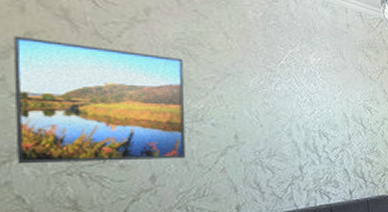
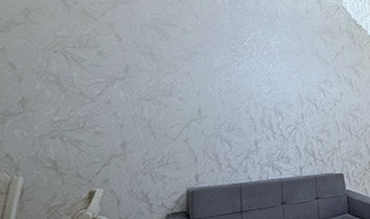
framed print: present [13,36,185,164] -> none [9,12,158,129]

